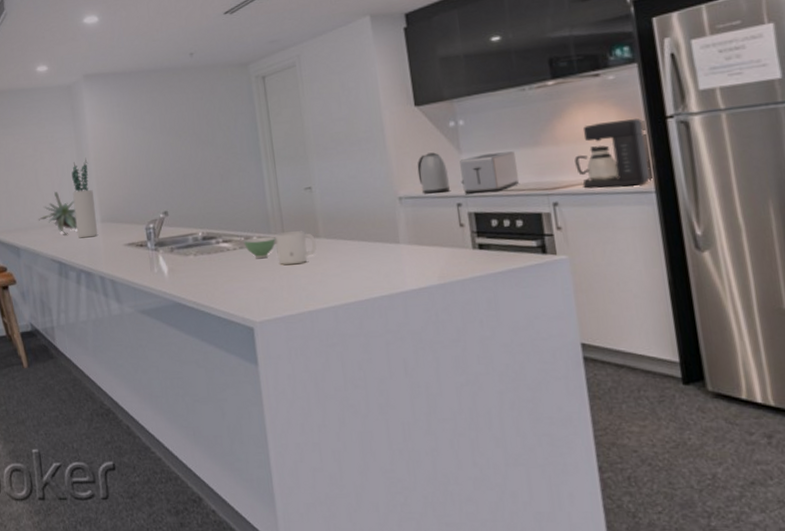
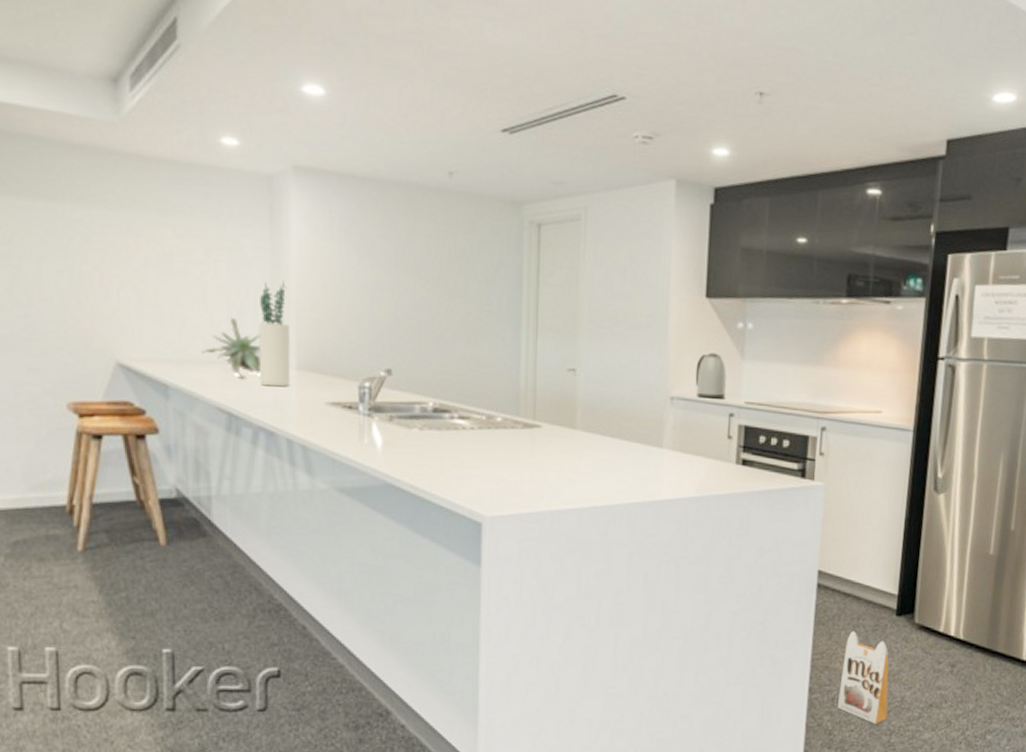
bowl: present [243,236,277,259] -> none [484,418,525,445]
mug: present [275,231,316,266] -> none [522,415,571,457]
toaster: present [460,151,519,194] -> none [738,364,796,408]
coffee maker: present [575,119,651,189] -> none [849,352,917,422]
shopping bag: none [630,404,700,505] -> present [838,631,889,724]

